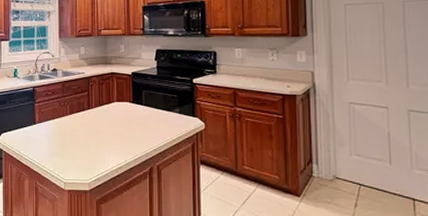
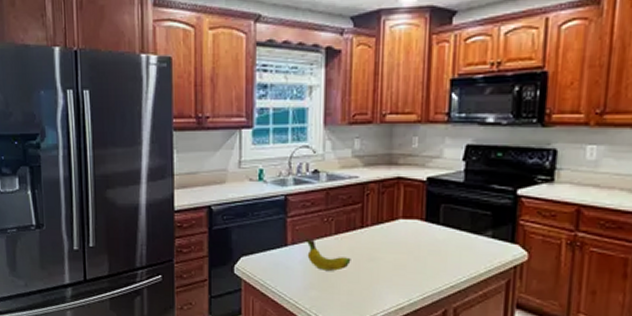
fruit: none [48,117,82,141] -> present [304,237,351,271]

